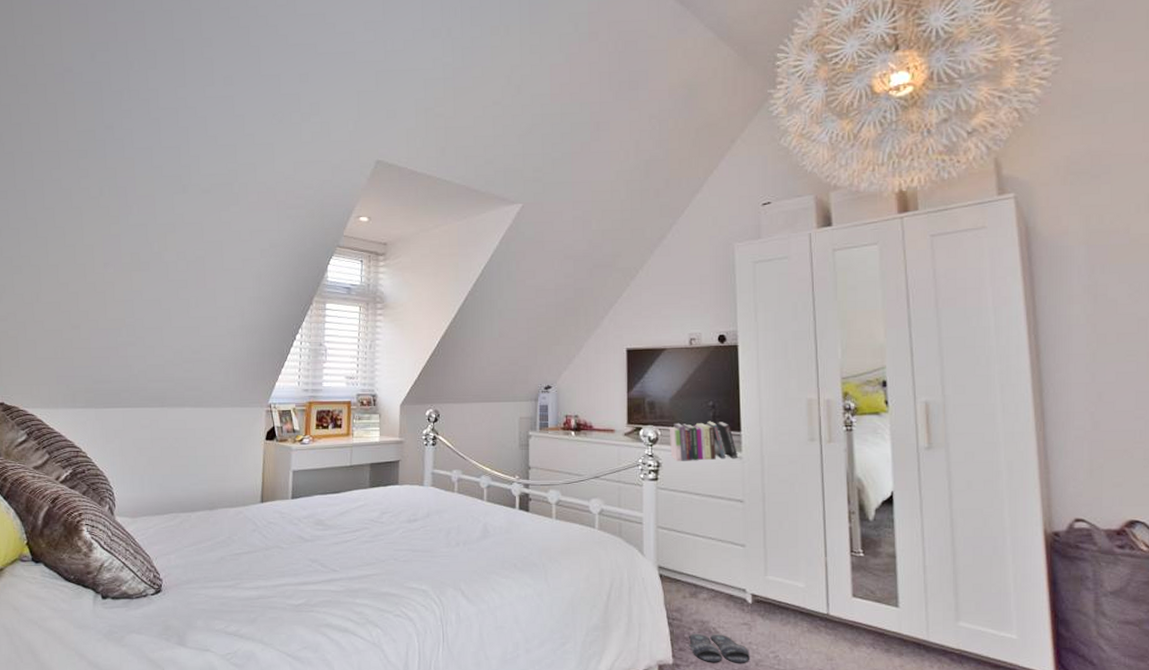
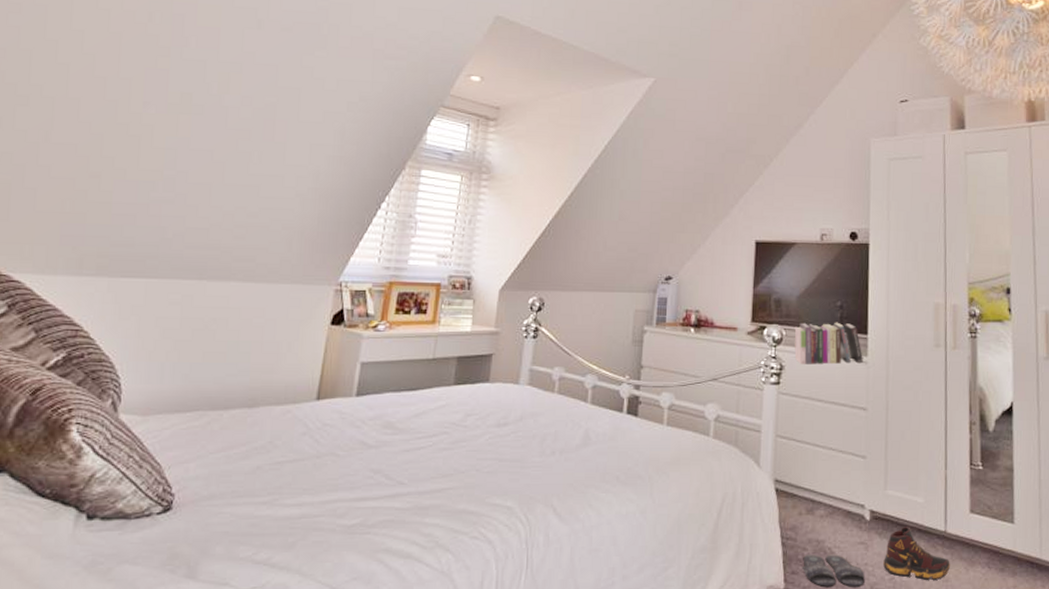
shoe: none [767,609,834,658] -> present [883,527,950,580]

